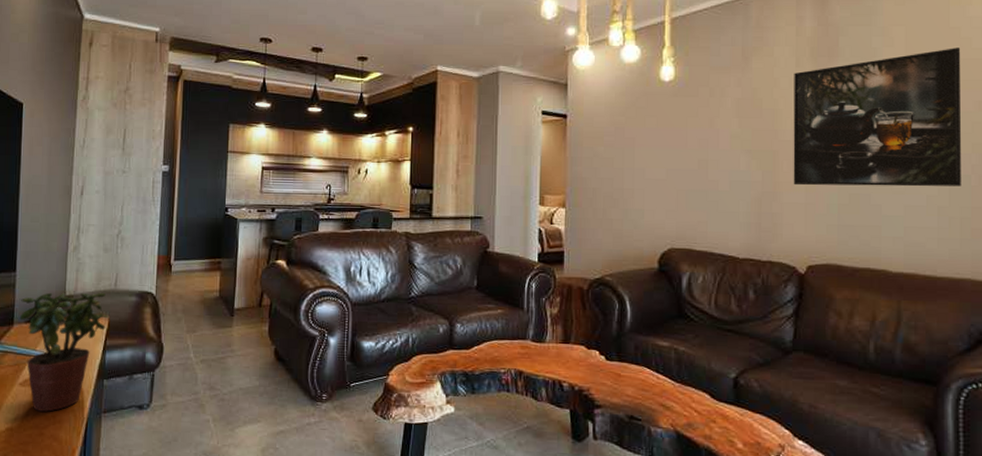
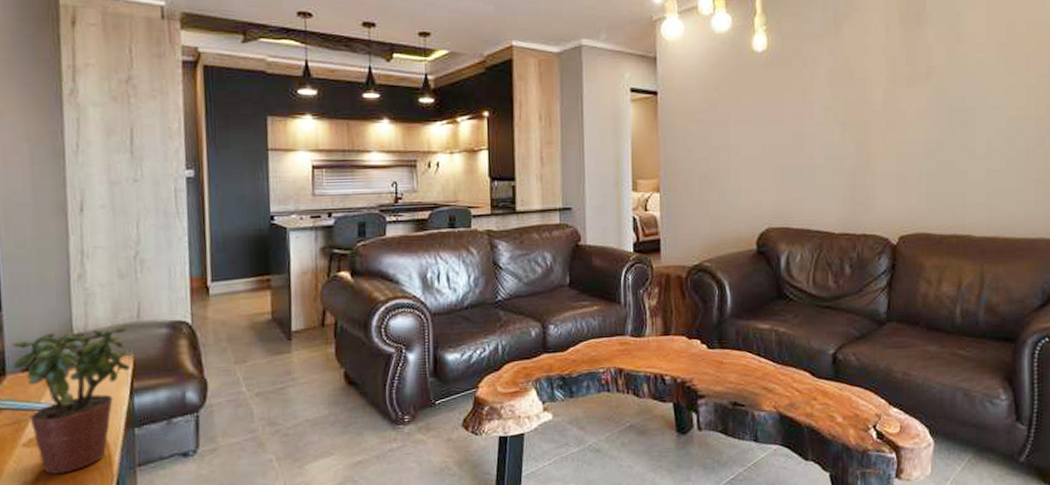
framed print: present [793,48,962,187] -> none [884,10,1037,156]

